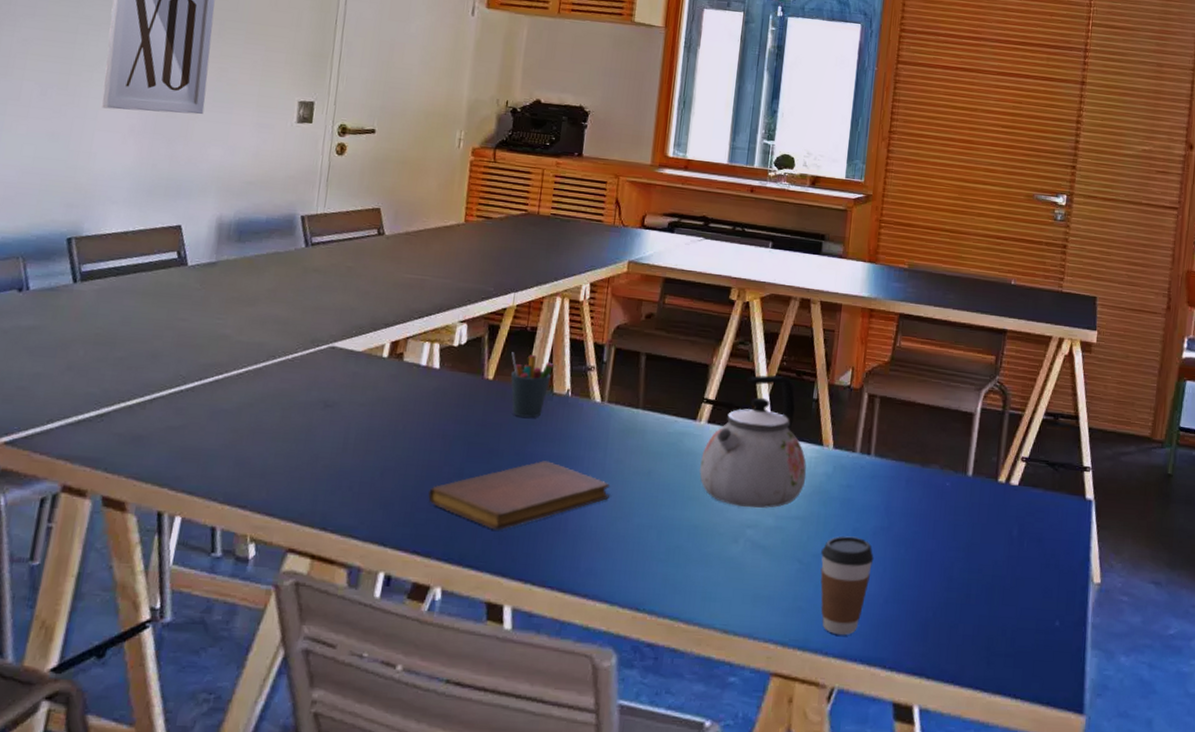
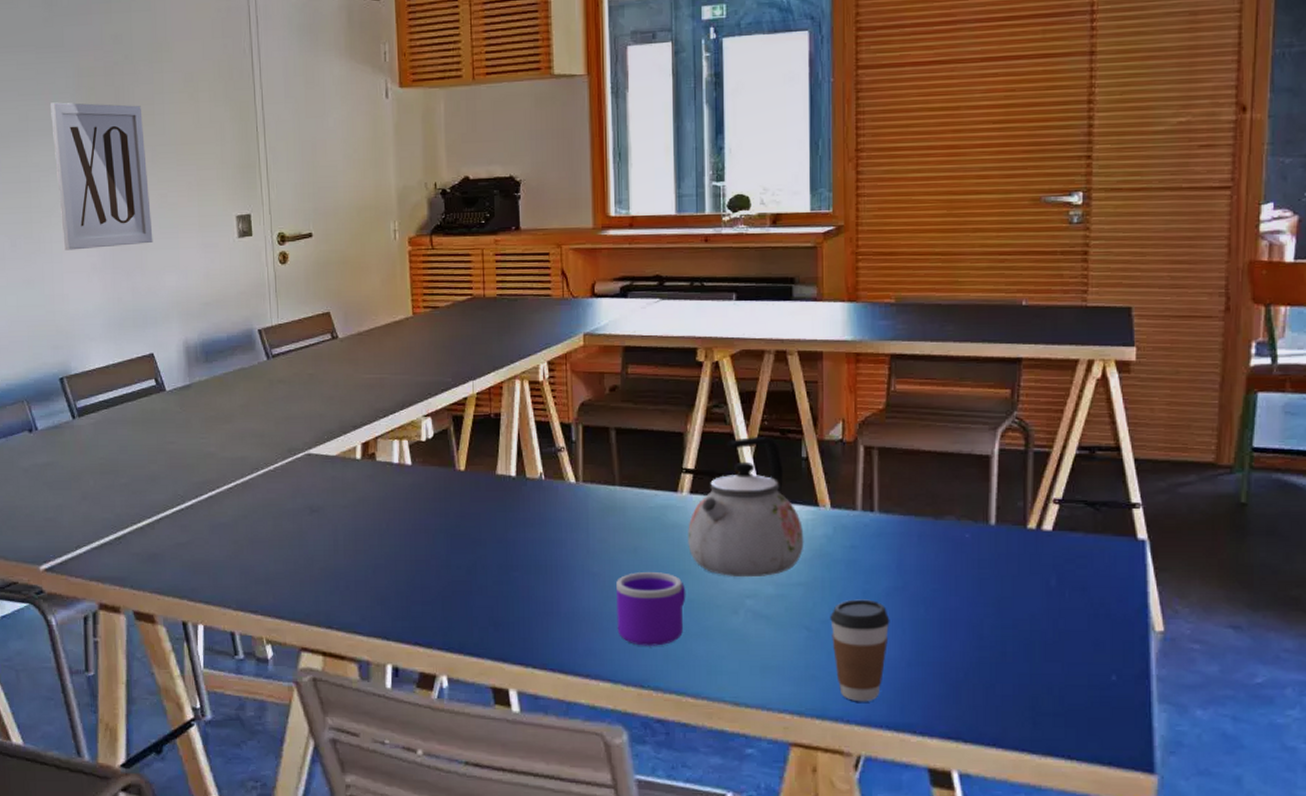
notebook: present [428,461,610,530] -> none [421,546,598,618]
pen holder: present [510,352,554,418] -> none [479,441,522,505]
mug: none [621,495,692,570] -> present [616,572,686,646]

